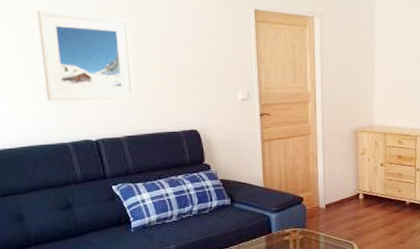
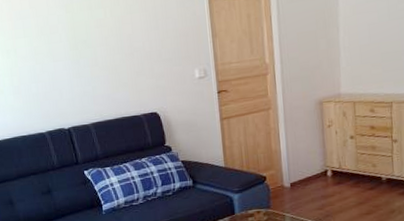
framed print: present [37,10,135,101] -> none [13,8,100,95]

